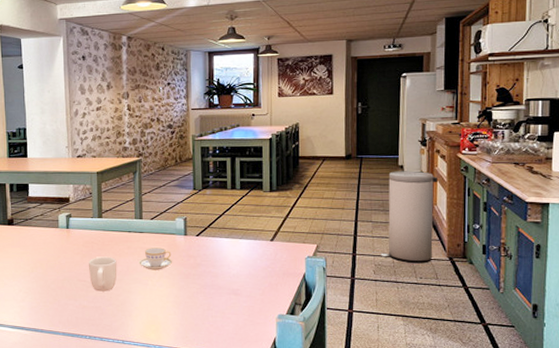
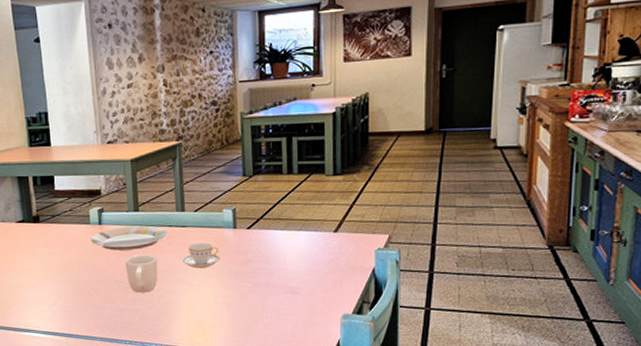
plate: none [59,230,128,252] -> present [91,225,168,251]
pedal bin: present [379,171,438,264] -> none [464,144,538,254]

